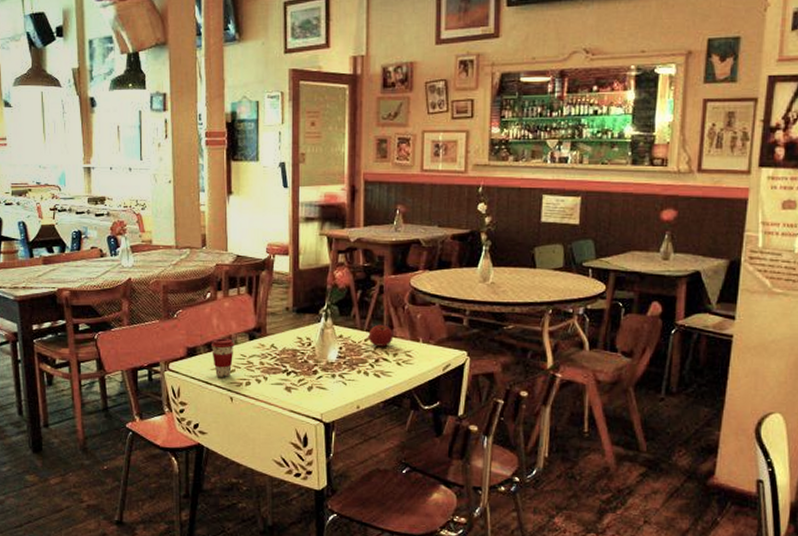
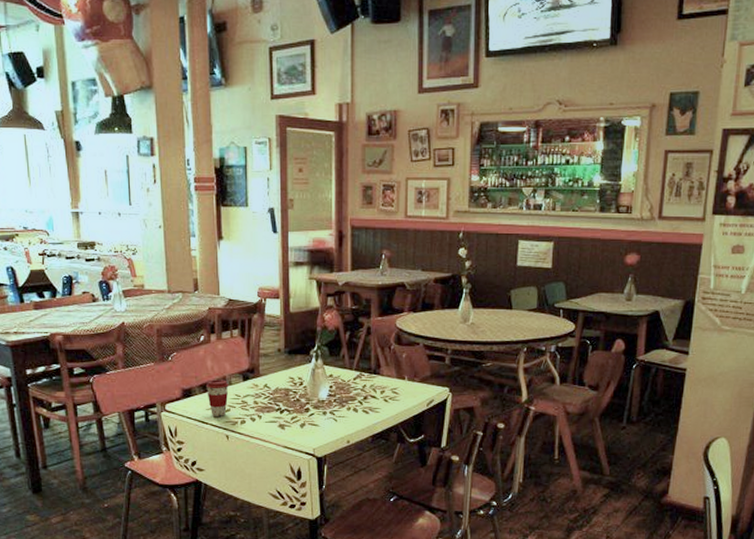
apple: present [368,324,394,347] -> none [357,363,381,385]

